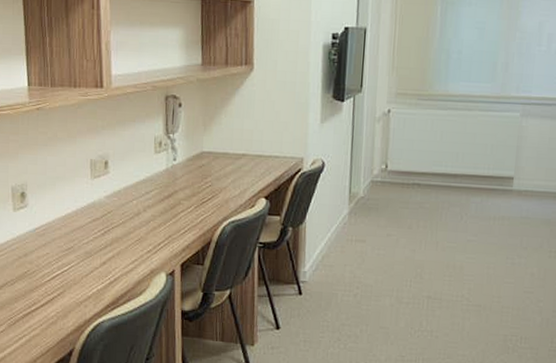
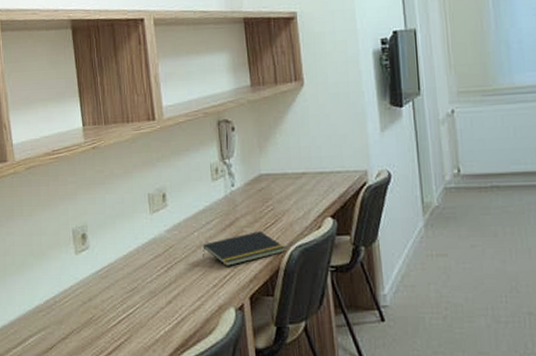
notepad: none [140,205,220,235] -> present [202,231,286,266]

